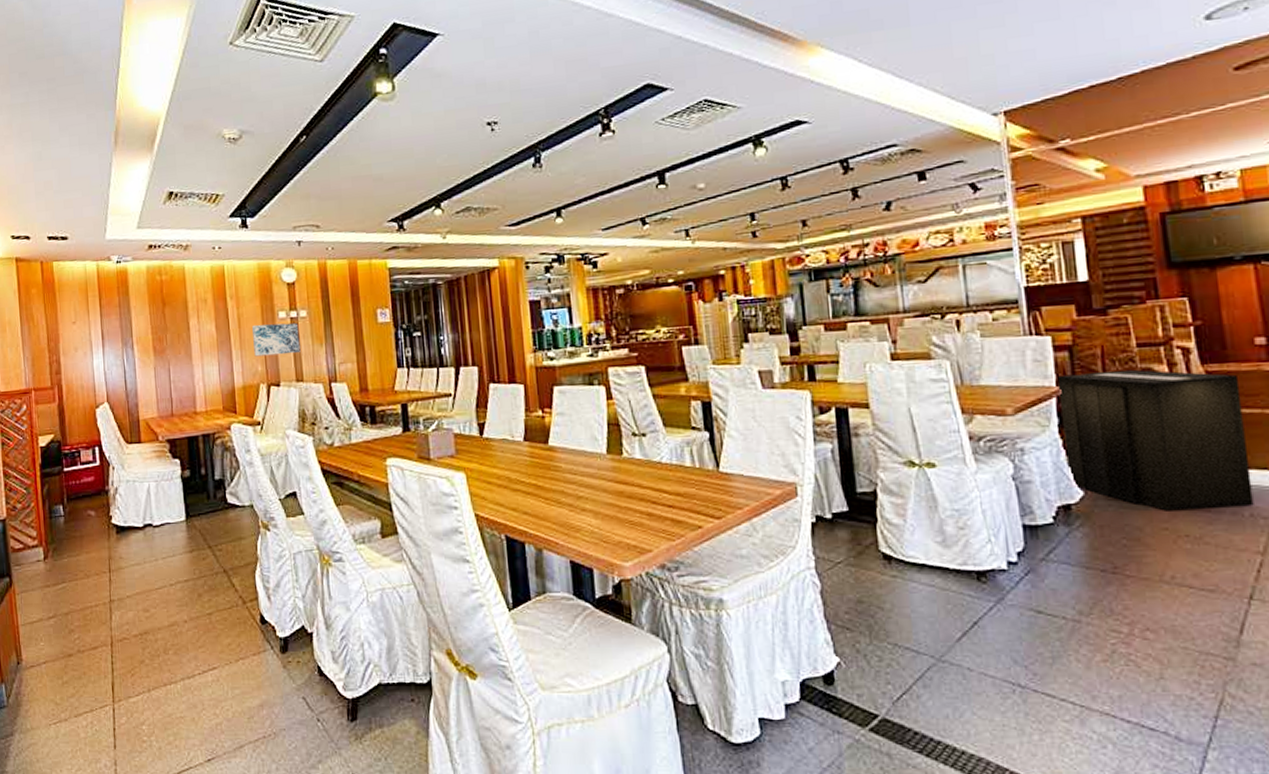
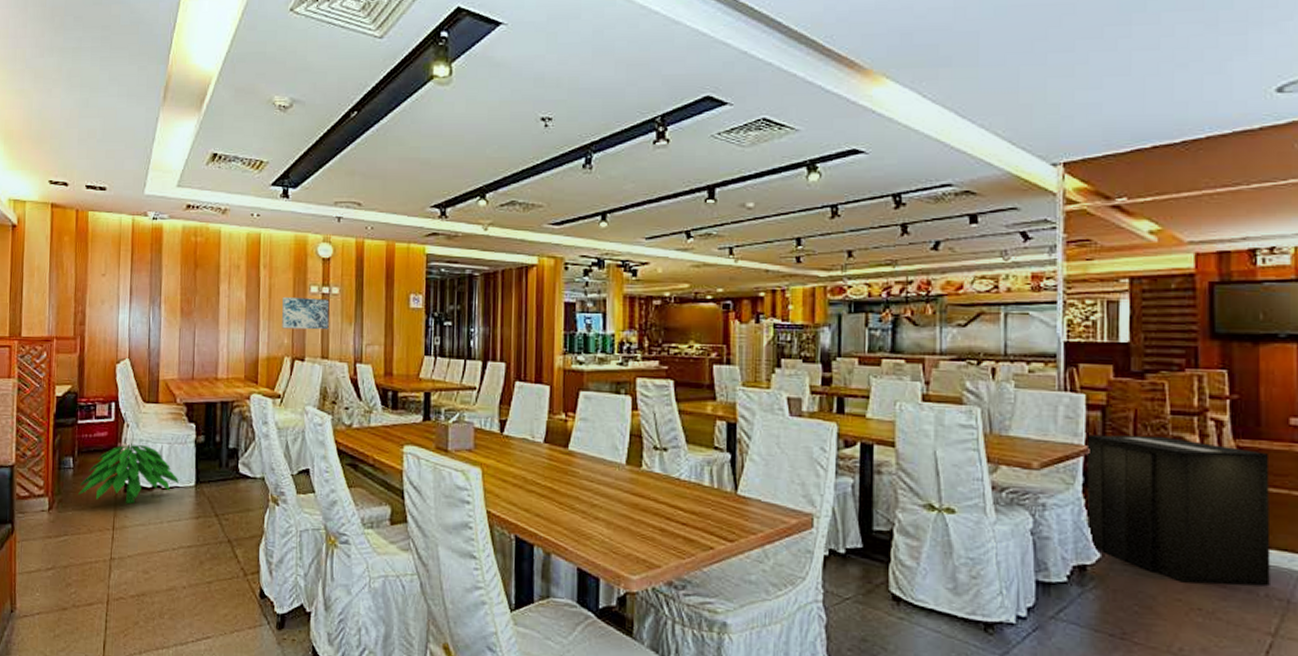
indoor plant: none [72,481,170,546] -> present [78,439,180,504]

